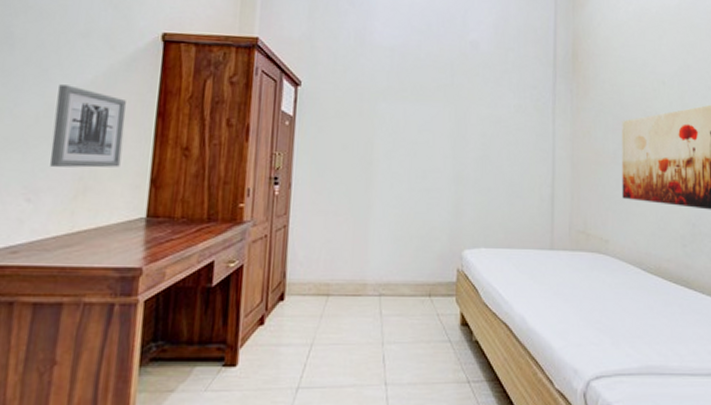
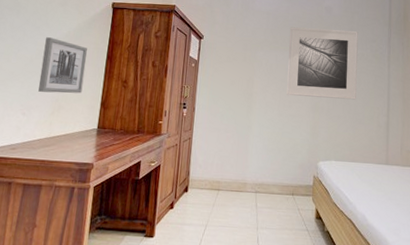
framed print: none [419,68,514,166] -> present [287,27,358,100]

